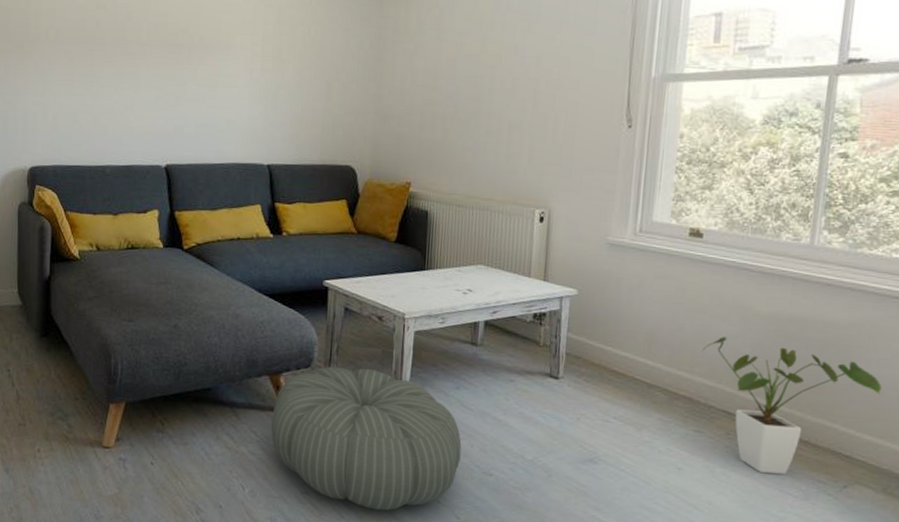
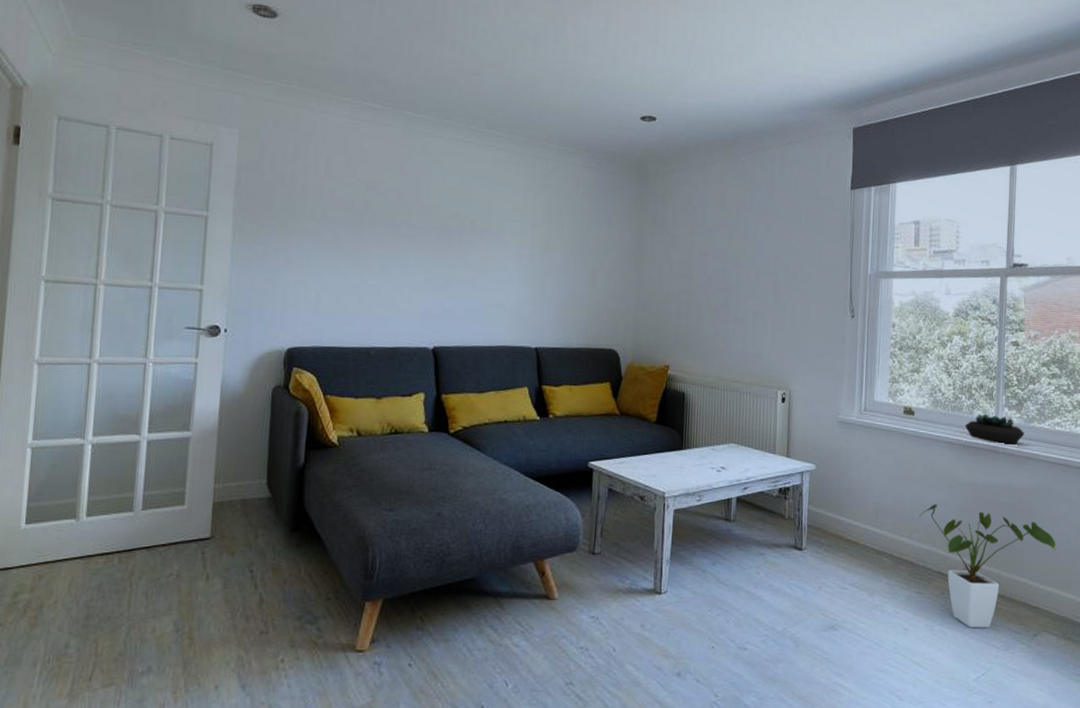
pouf: present [271,366,462,511] -> none [536,549,718,695]
succulent plant: none [768,237,849,273] -> present [964,413,1024,445]

